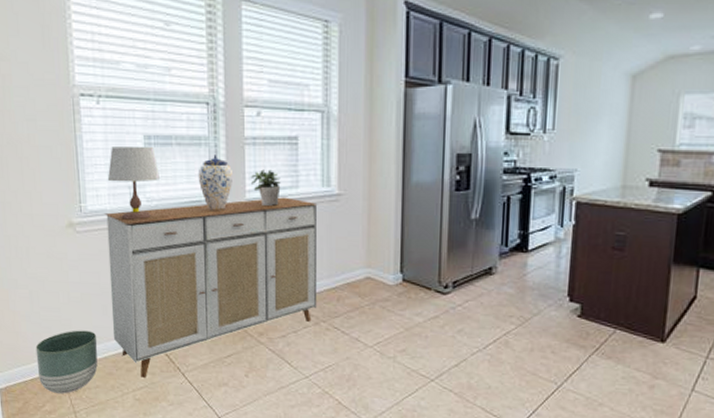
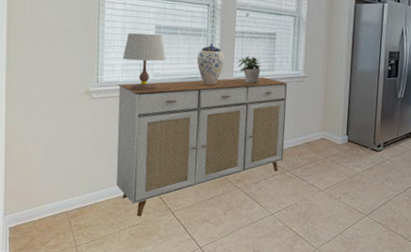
planter: present [35,330,98,394] -> none [46,177,102,231]

